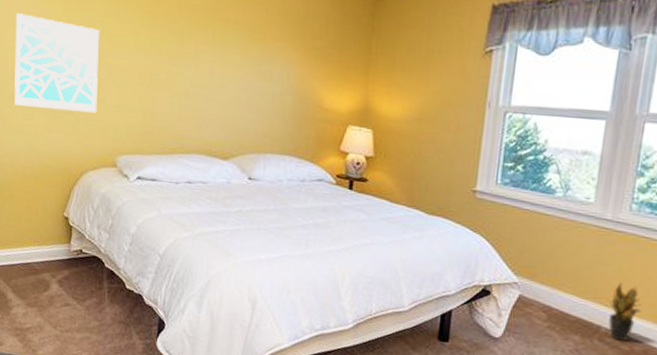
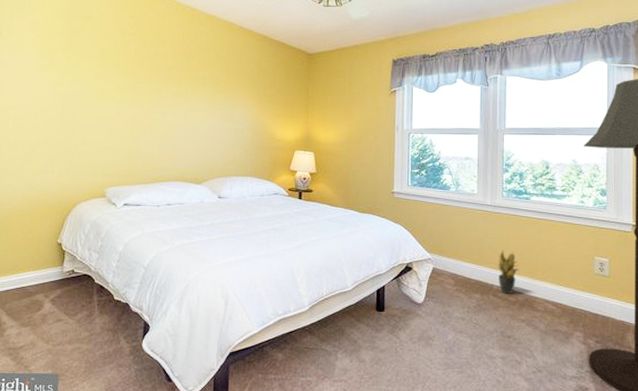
wall art: present [14,13,100,114] -> none [14,79,92,155]

